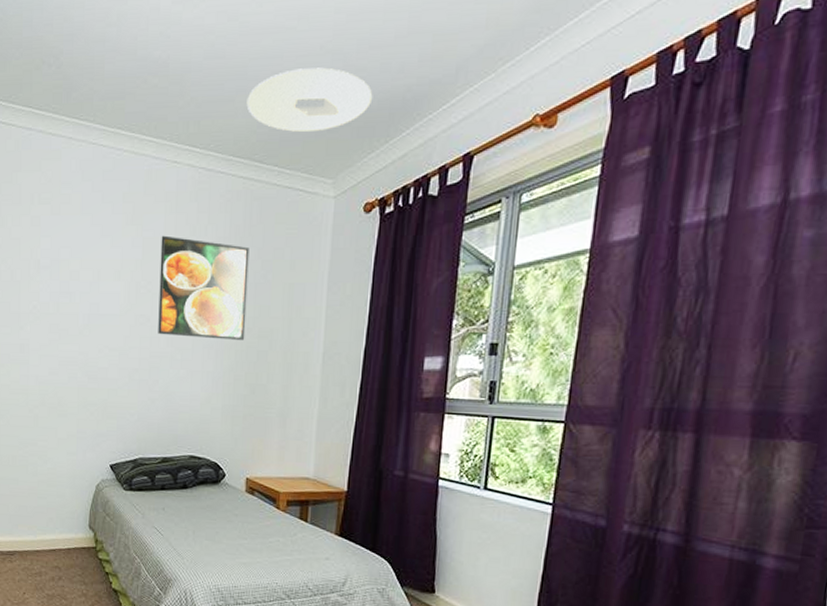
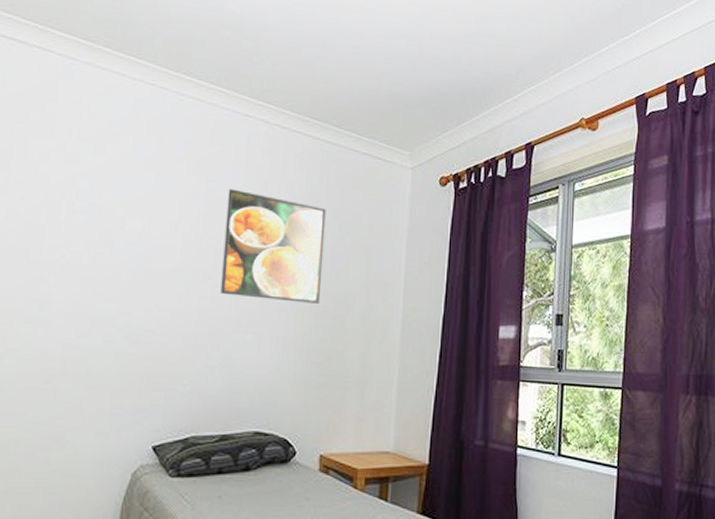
ceiling light: present [246,67,373,132] -> none [324,46,446,106]

